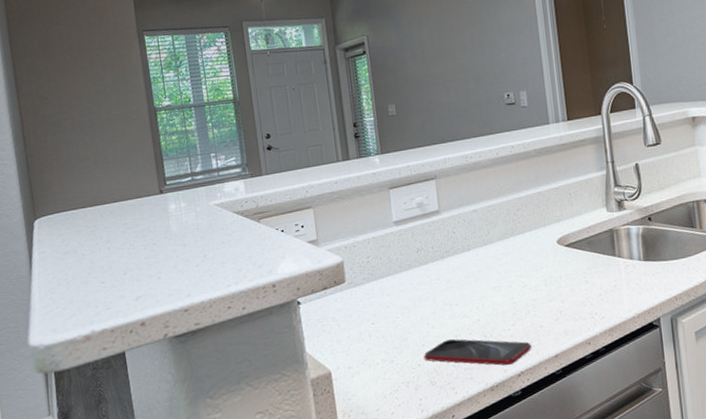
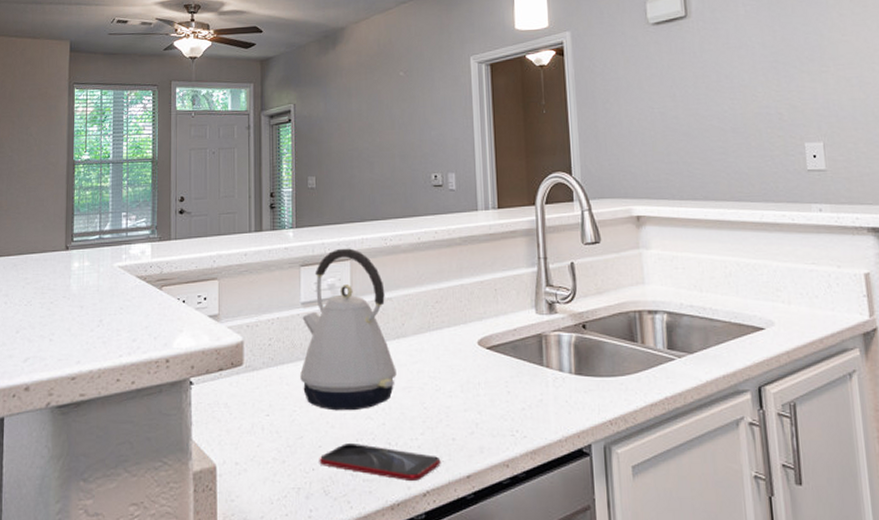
kettle: none [396,168,487,314] -> present [300,248,397,411]

